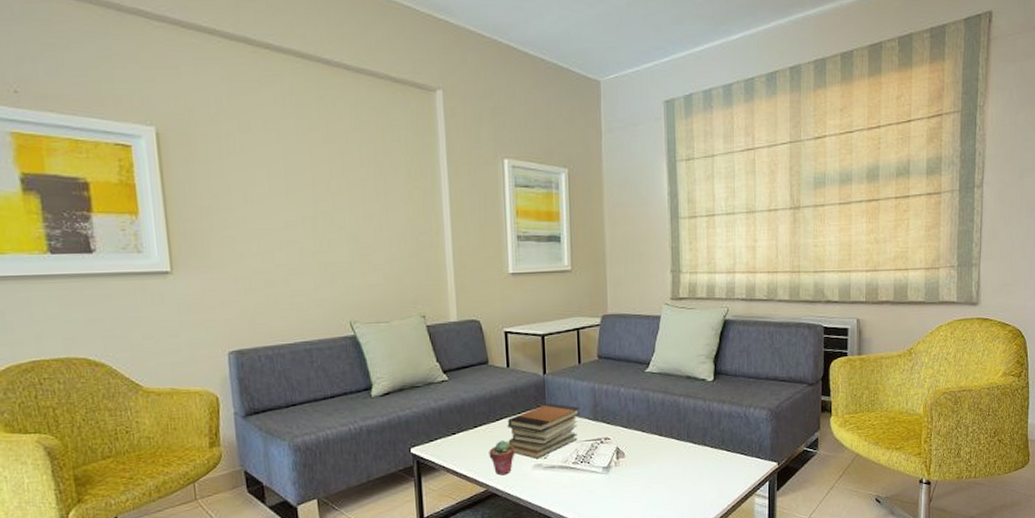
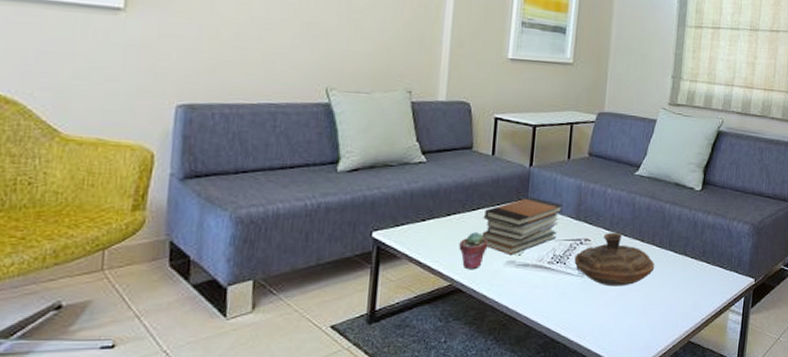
decorative bowl: none [597,429,676,481] -> present [574,232,655,287]

